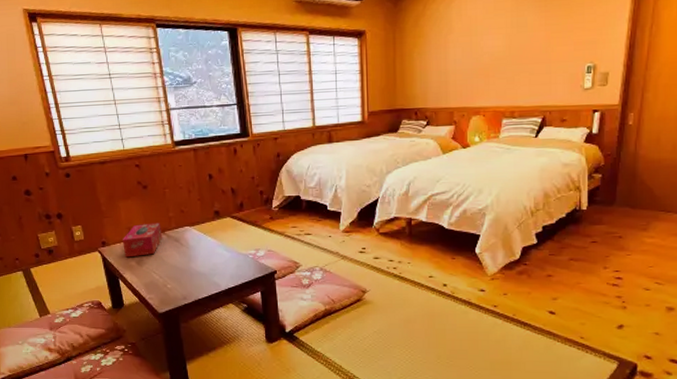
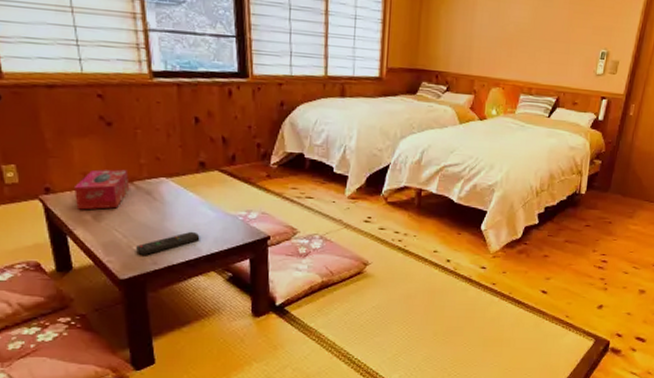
remote control: none [170,270,219,292] -> present [136,231,200,255]

